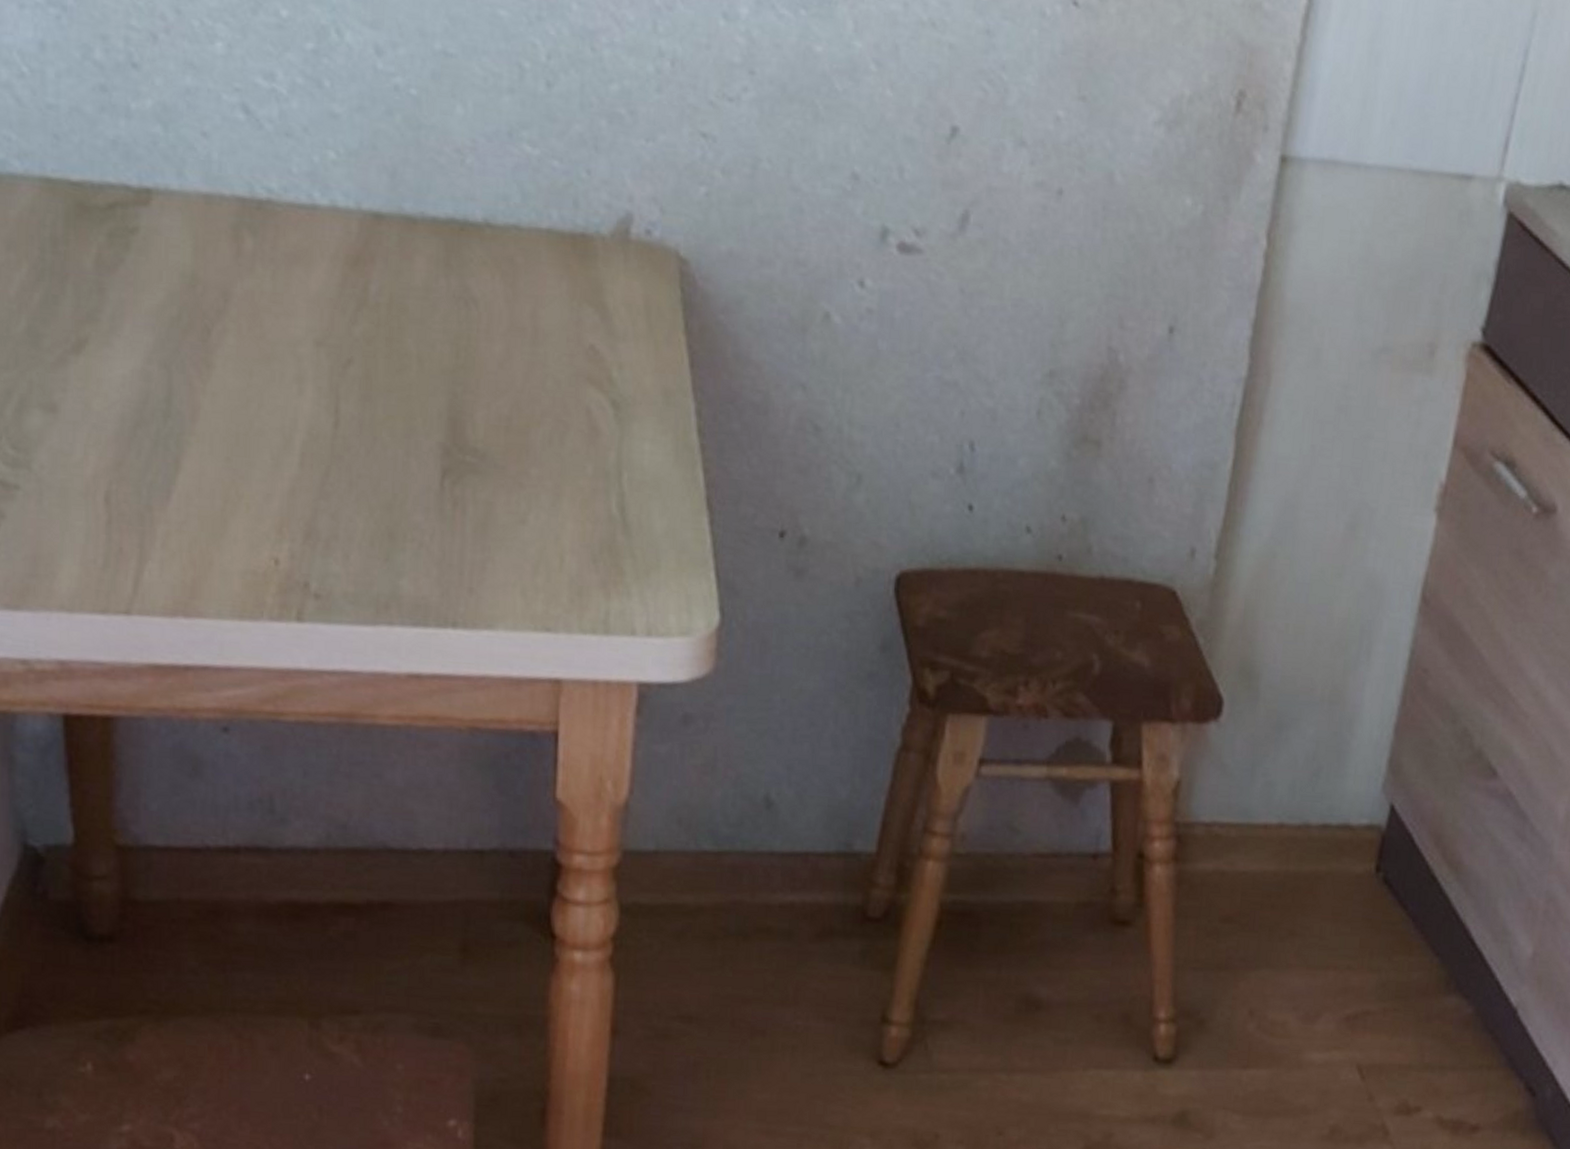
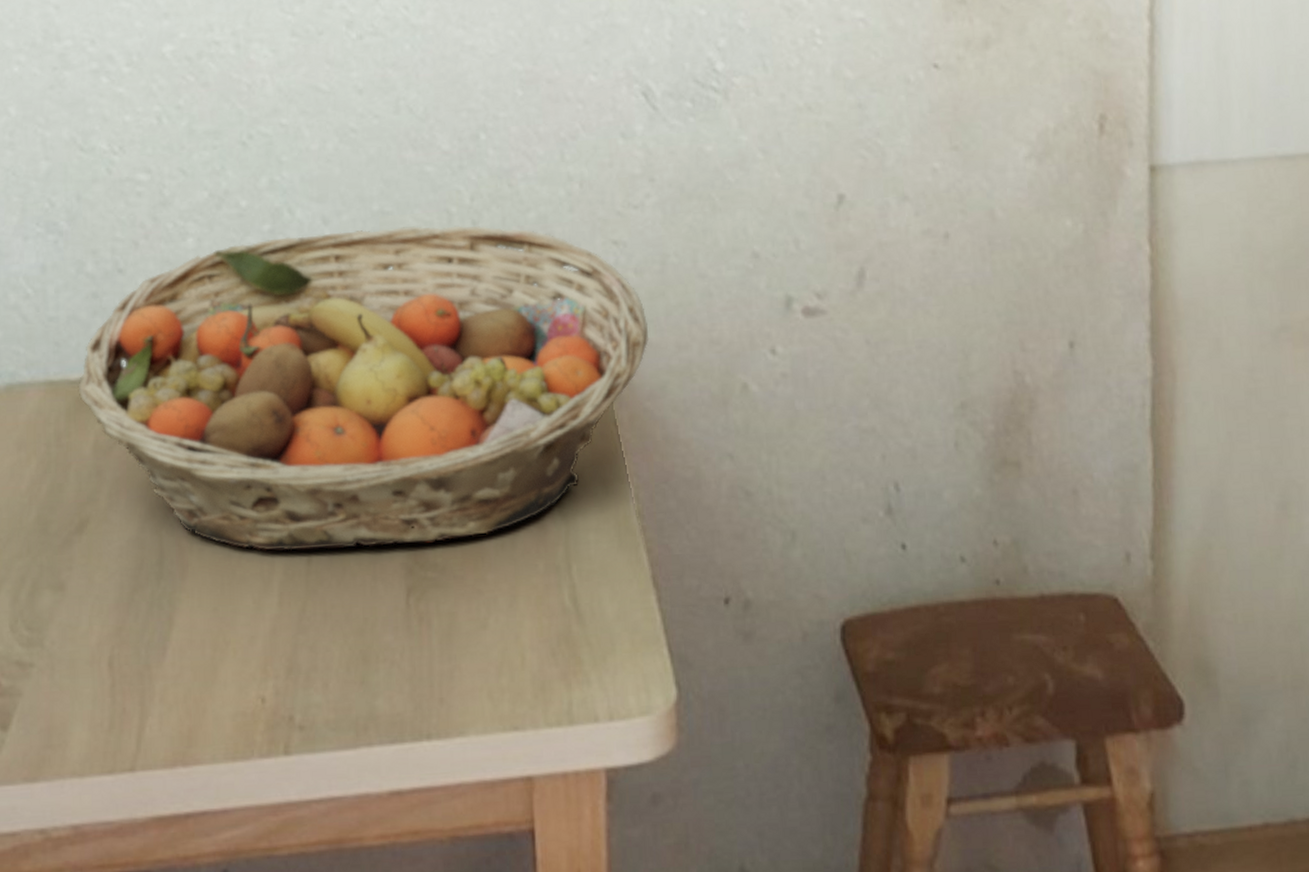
fruit basket: none [79,59,731,427] -> present [78,225,649,551]

